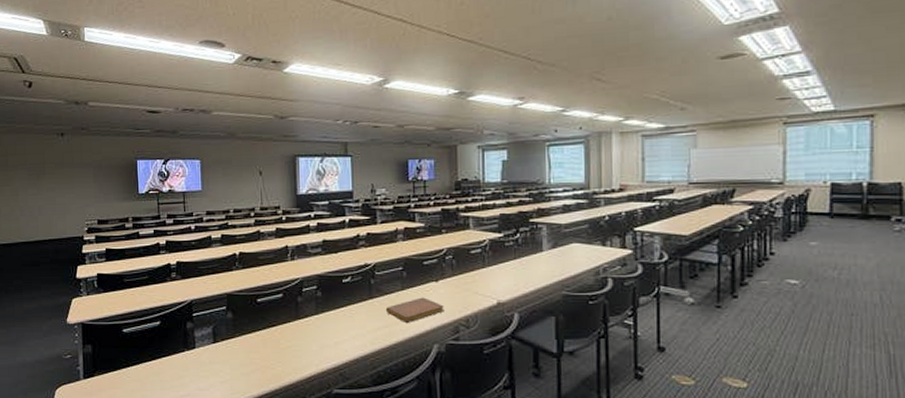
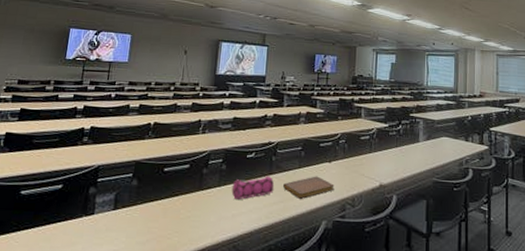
pencil case: none [330,300,377,328] -> present [231,176,275,201]

